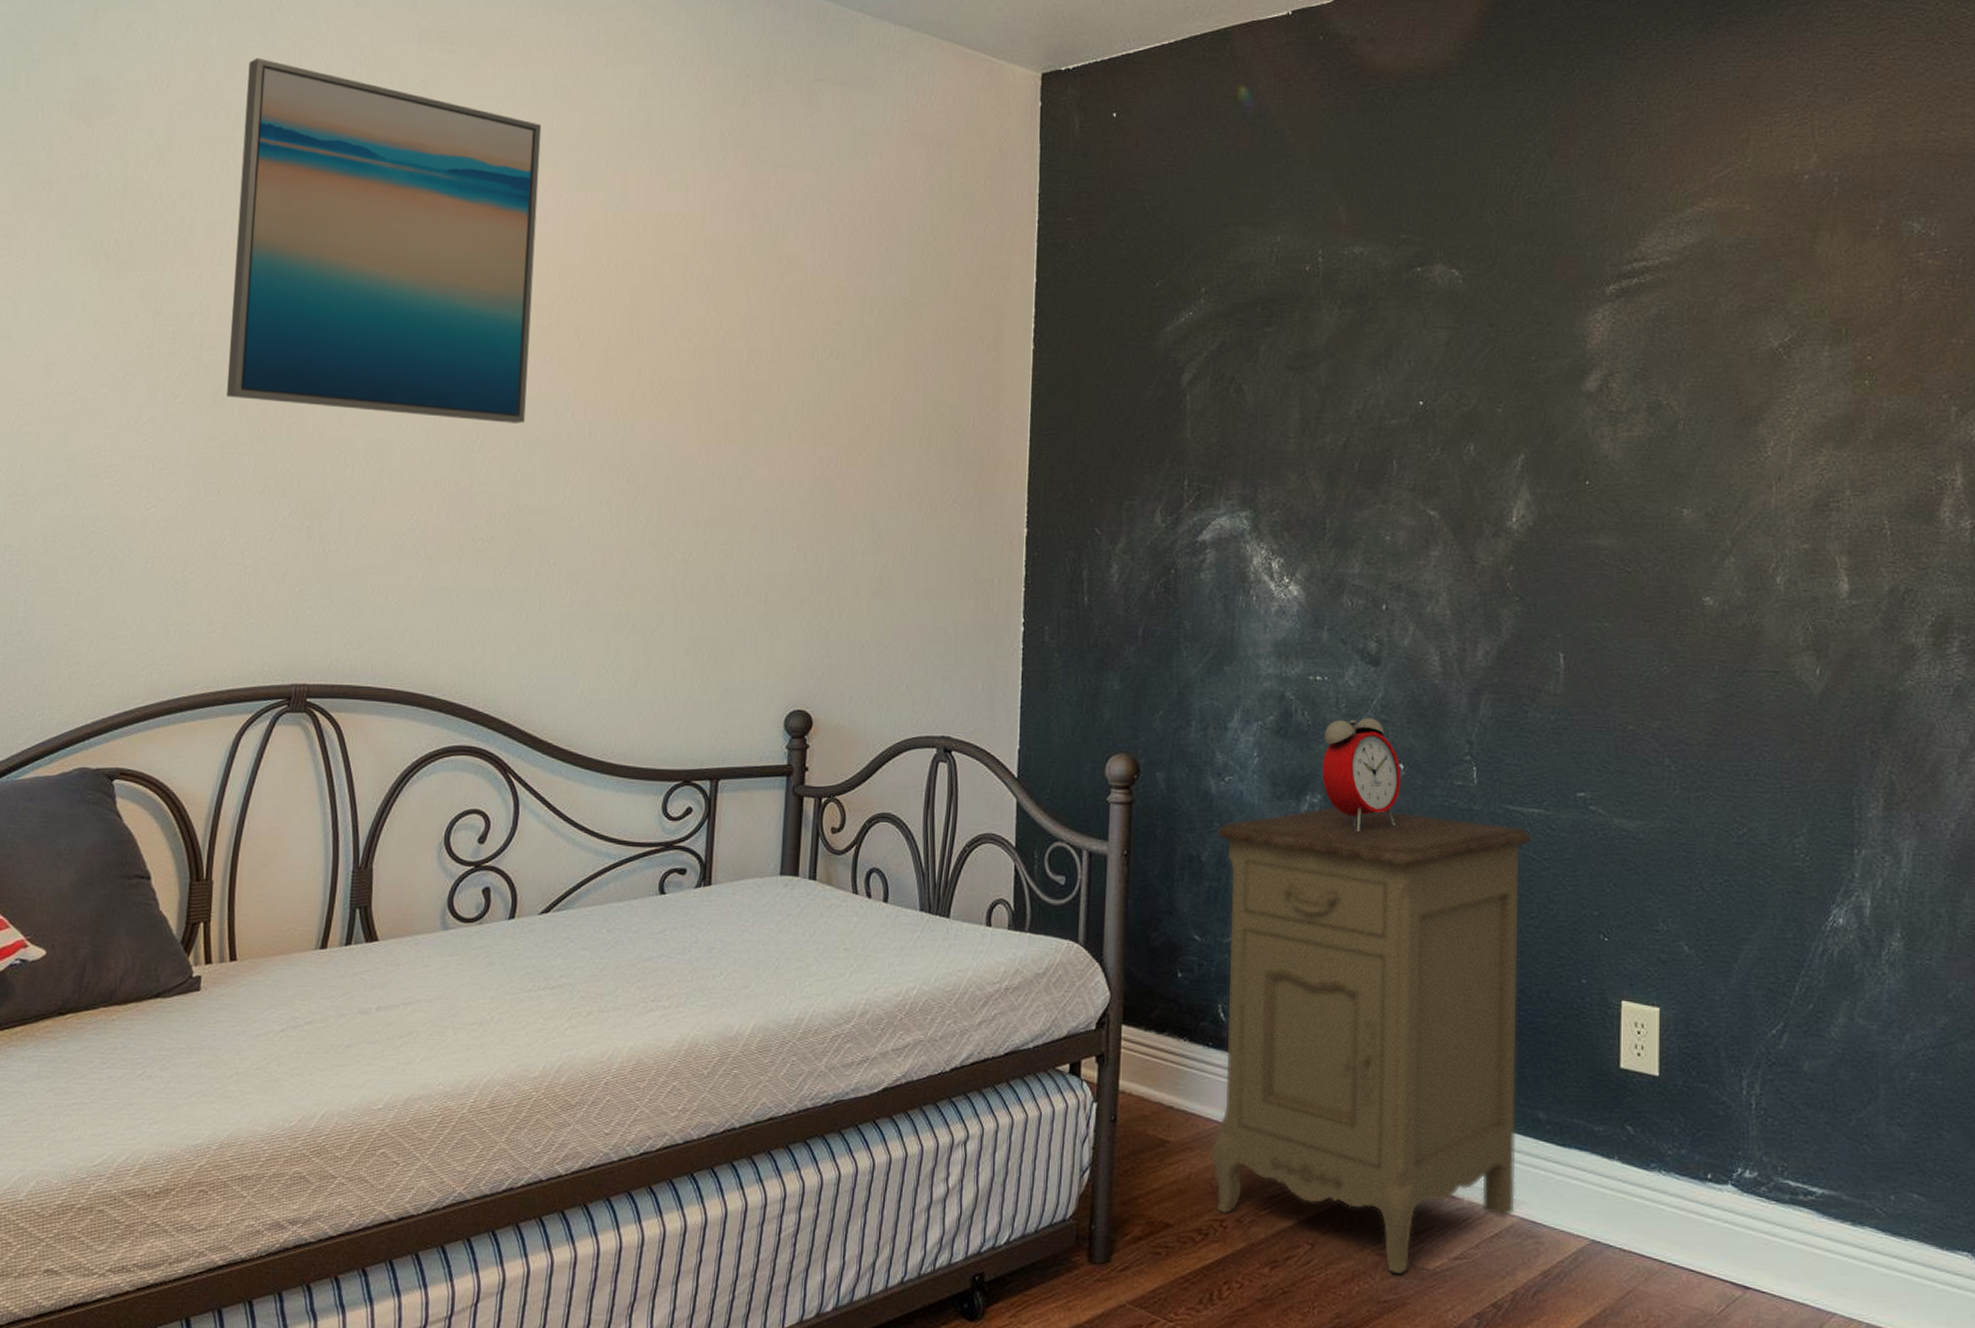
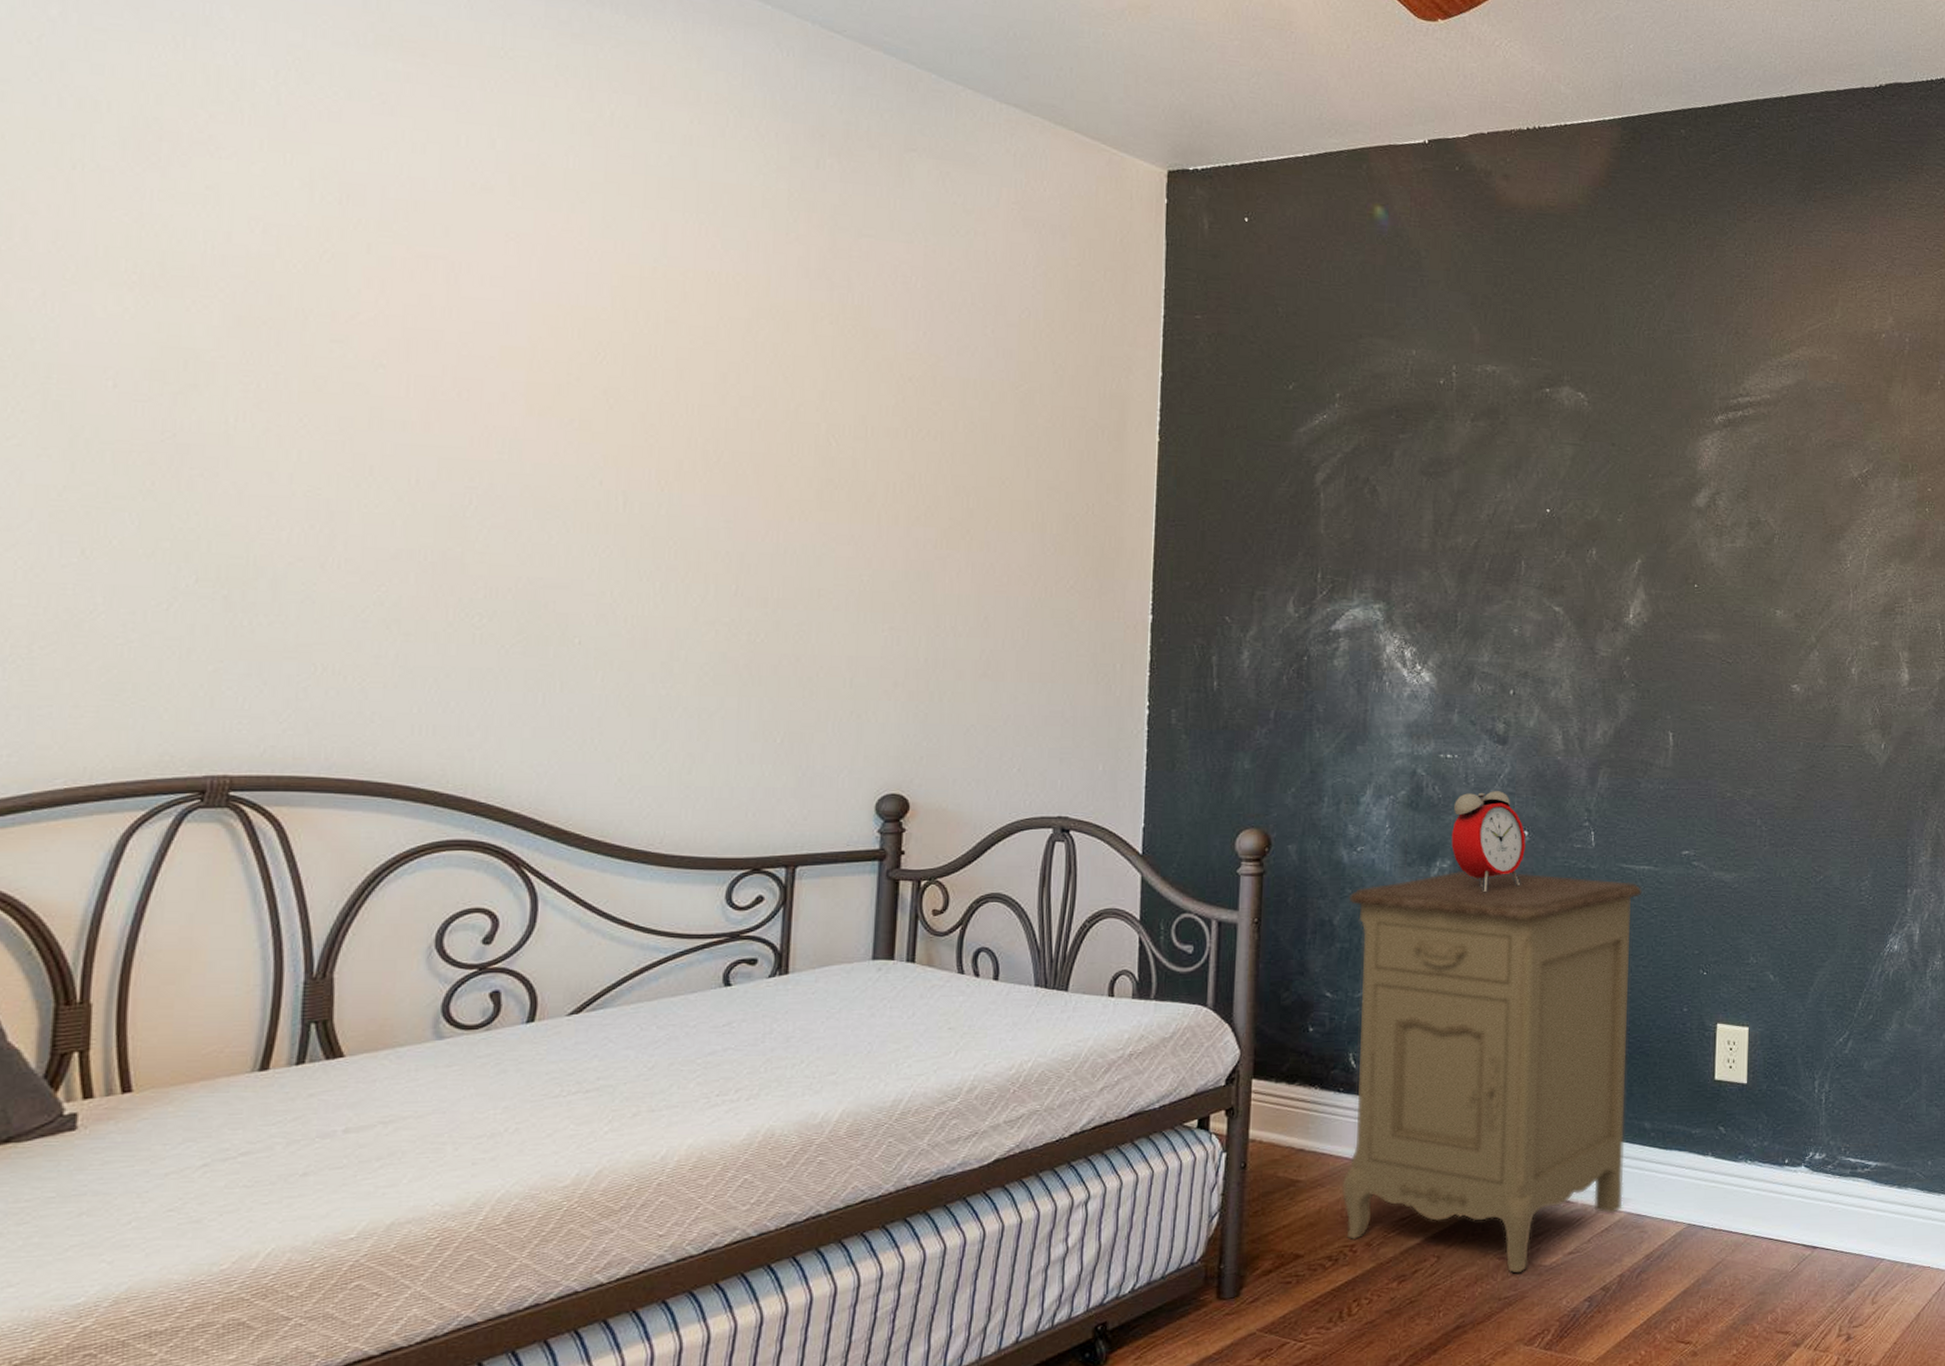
wall art: present [227,58,542,423] -> none [92,39,552,490]

